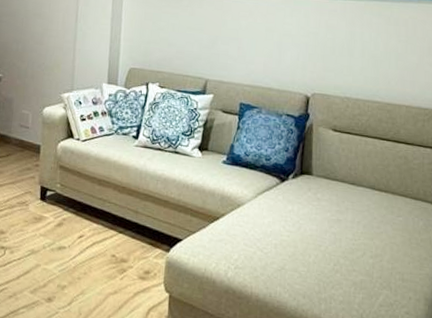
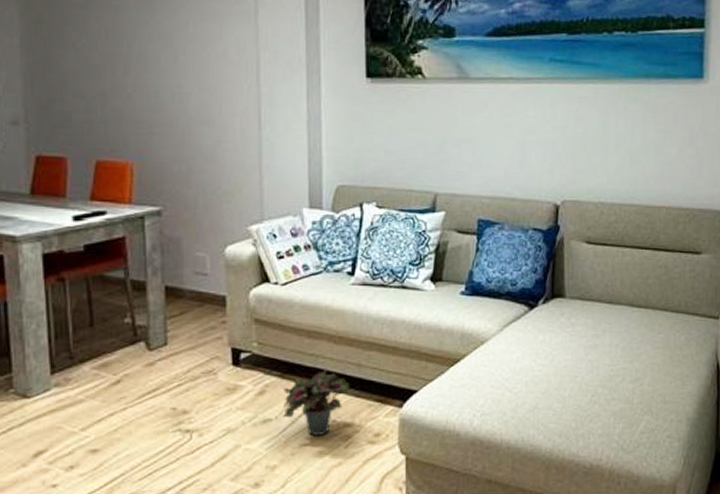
potted plant: none [74,213,128,266] -> present [283,370,350,435]

